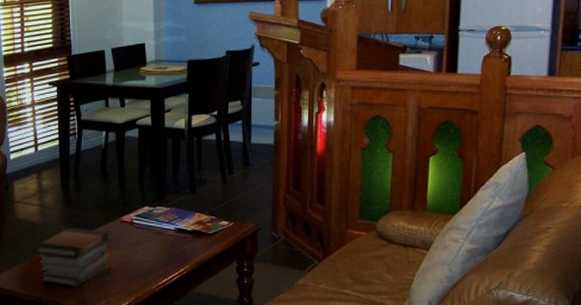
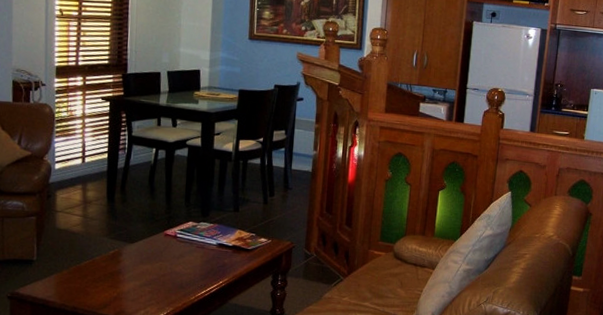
book stack: present [36,227,111,287] -> none [75,238,153,297]

